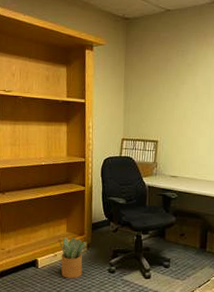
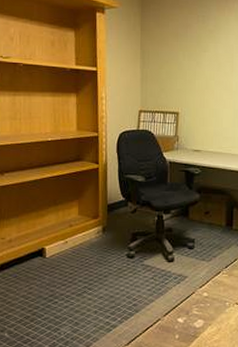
potted plant: present [58,237,86,279] -> none [69,221,101,267]

